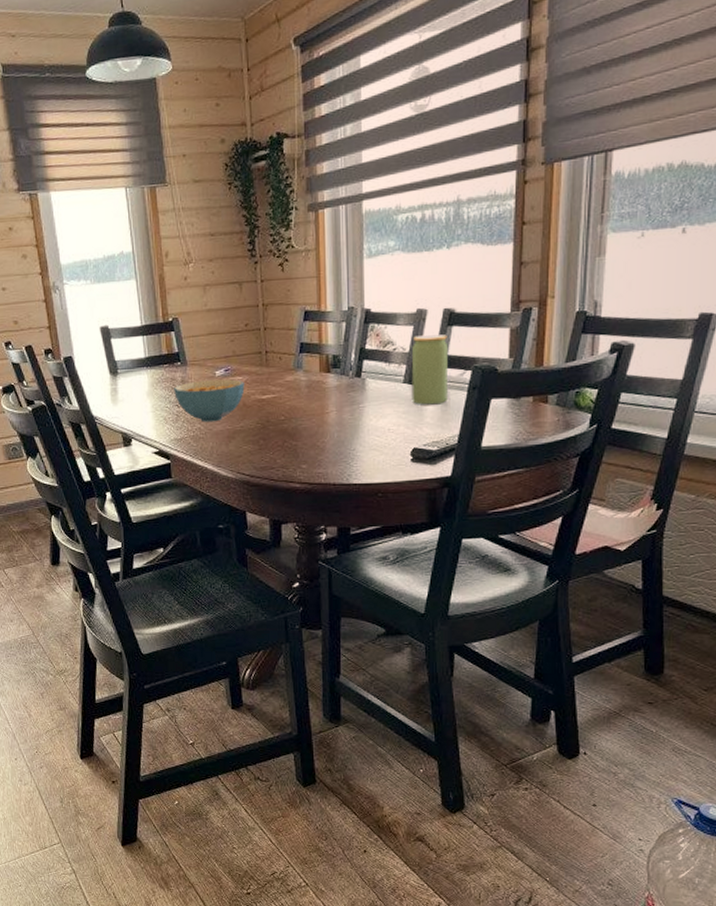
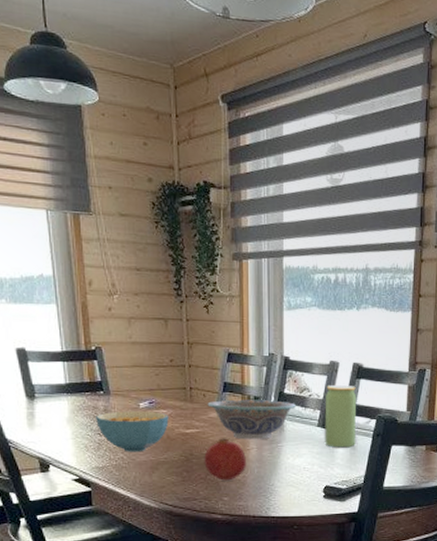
fruit: none [281,402,325,447] -> present [204,438,246,481]
decorative bowl: none [283,358,378,403] -> present [207,399,296,440]

